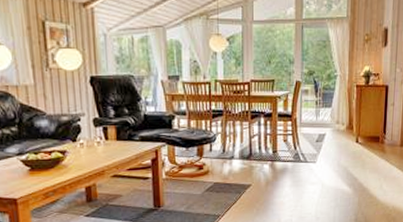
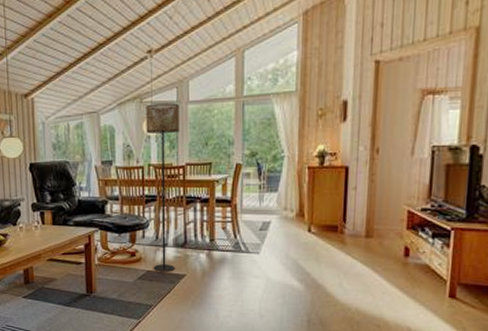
floor lamp: none [212,21,244,183] -> present [145,103,179,272]

